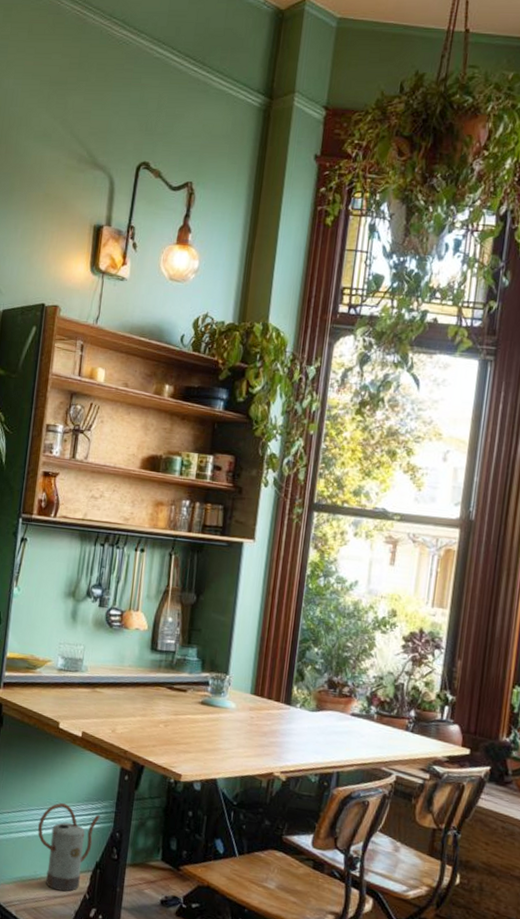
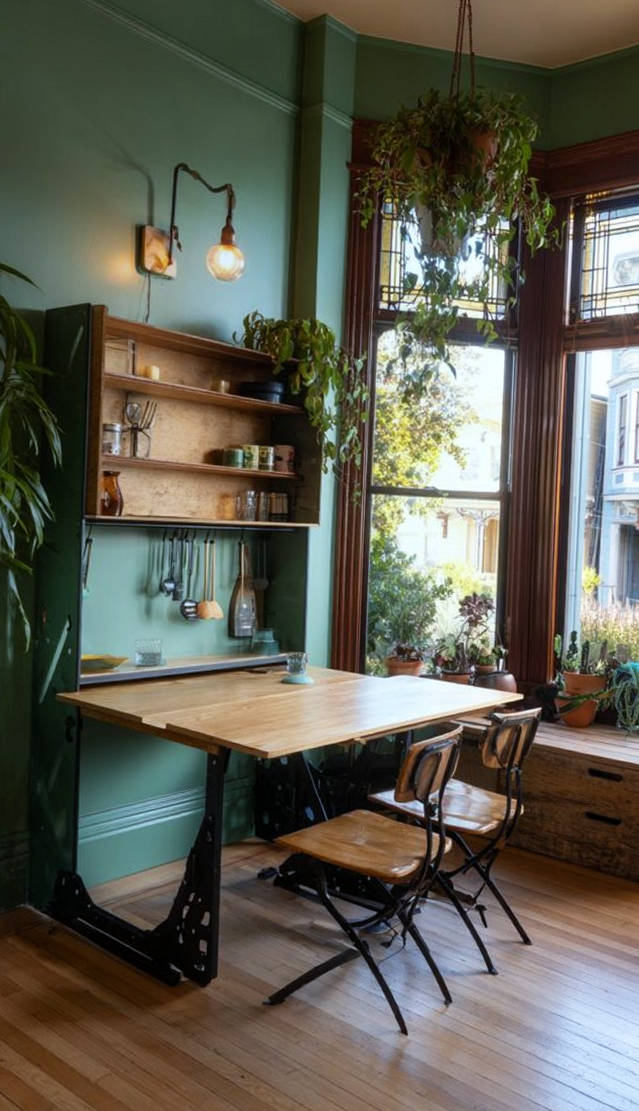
watering can: present [38,803,100,892] -> none [129,796,191,882]

